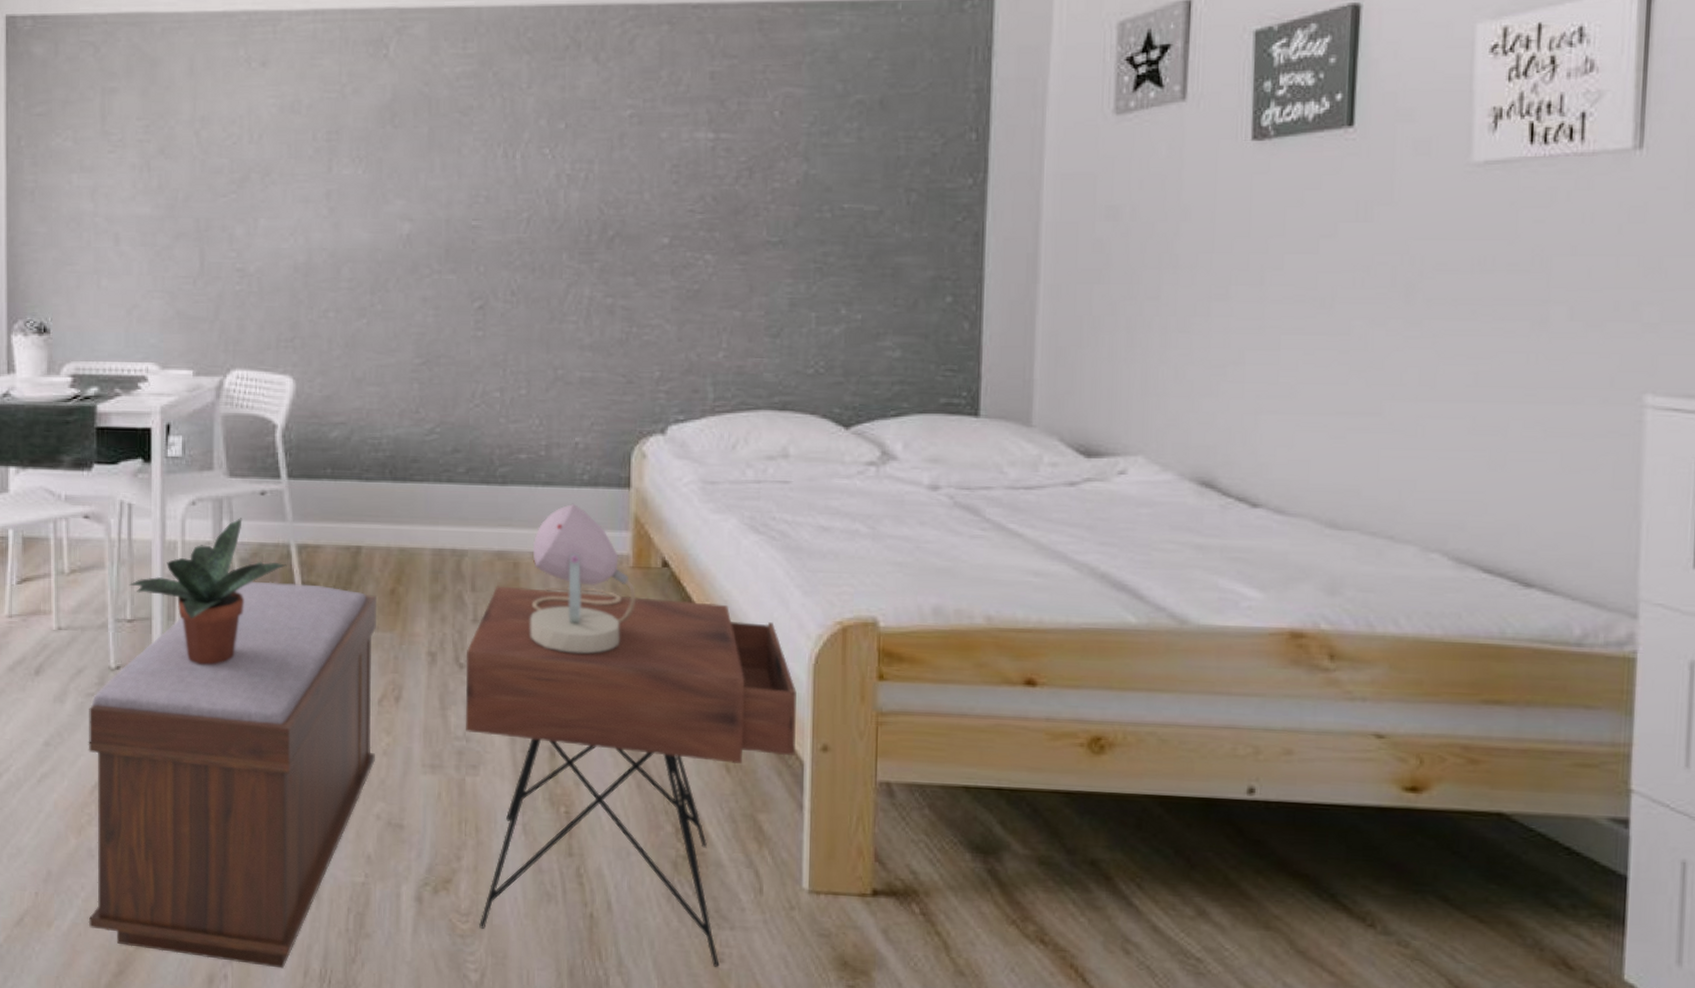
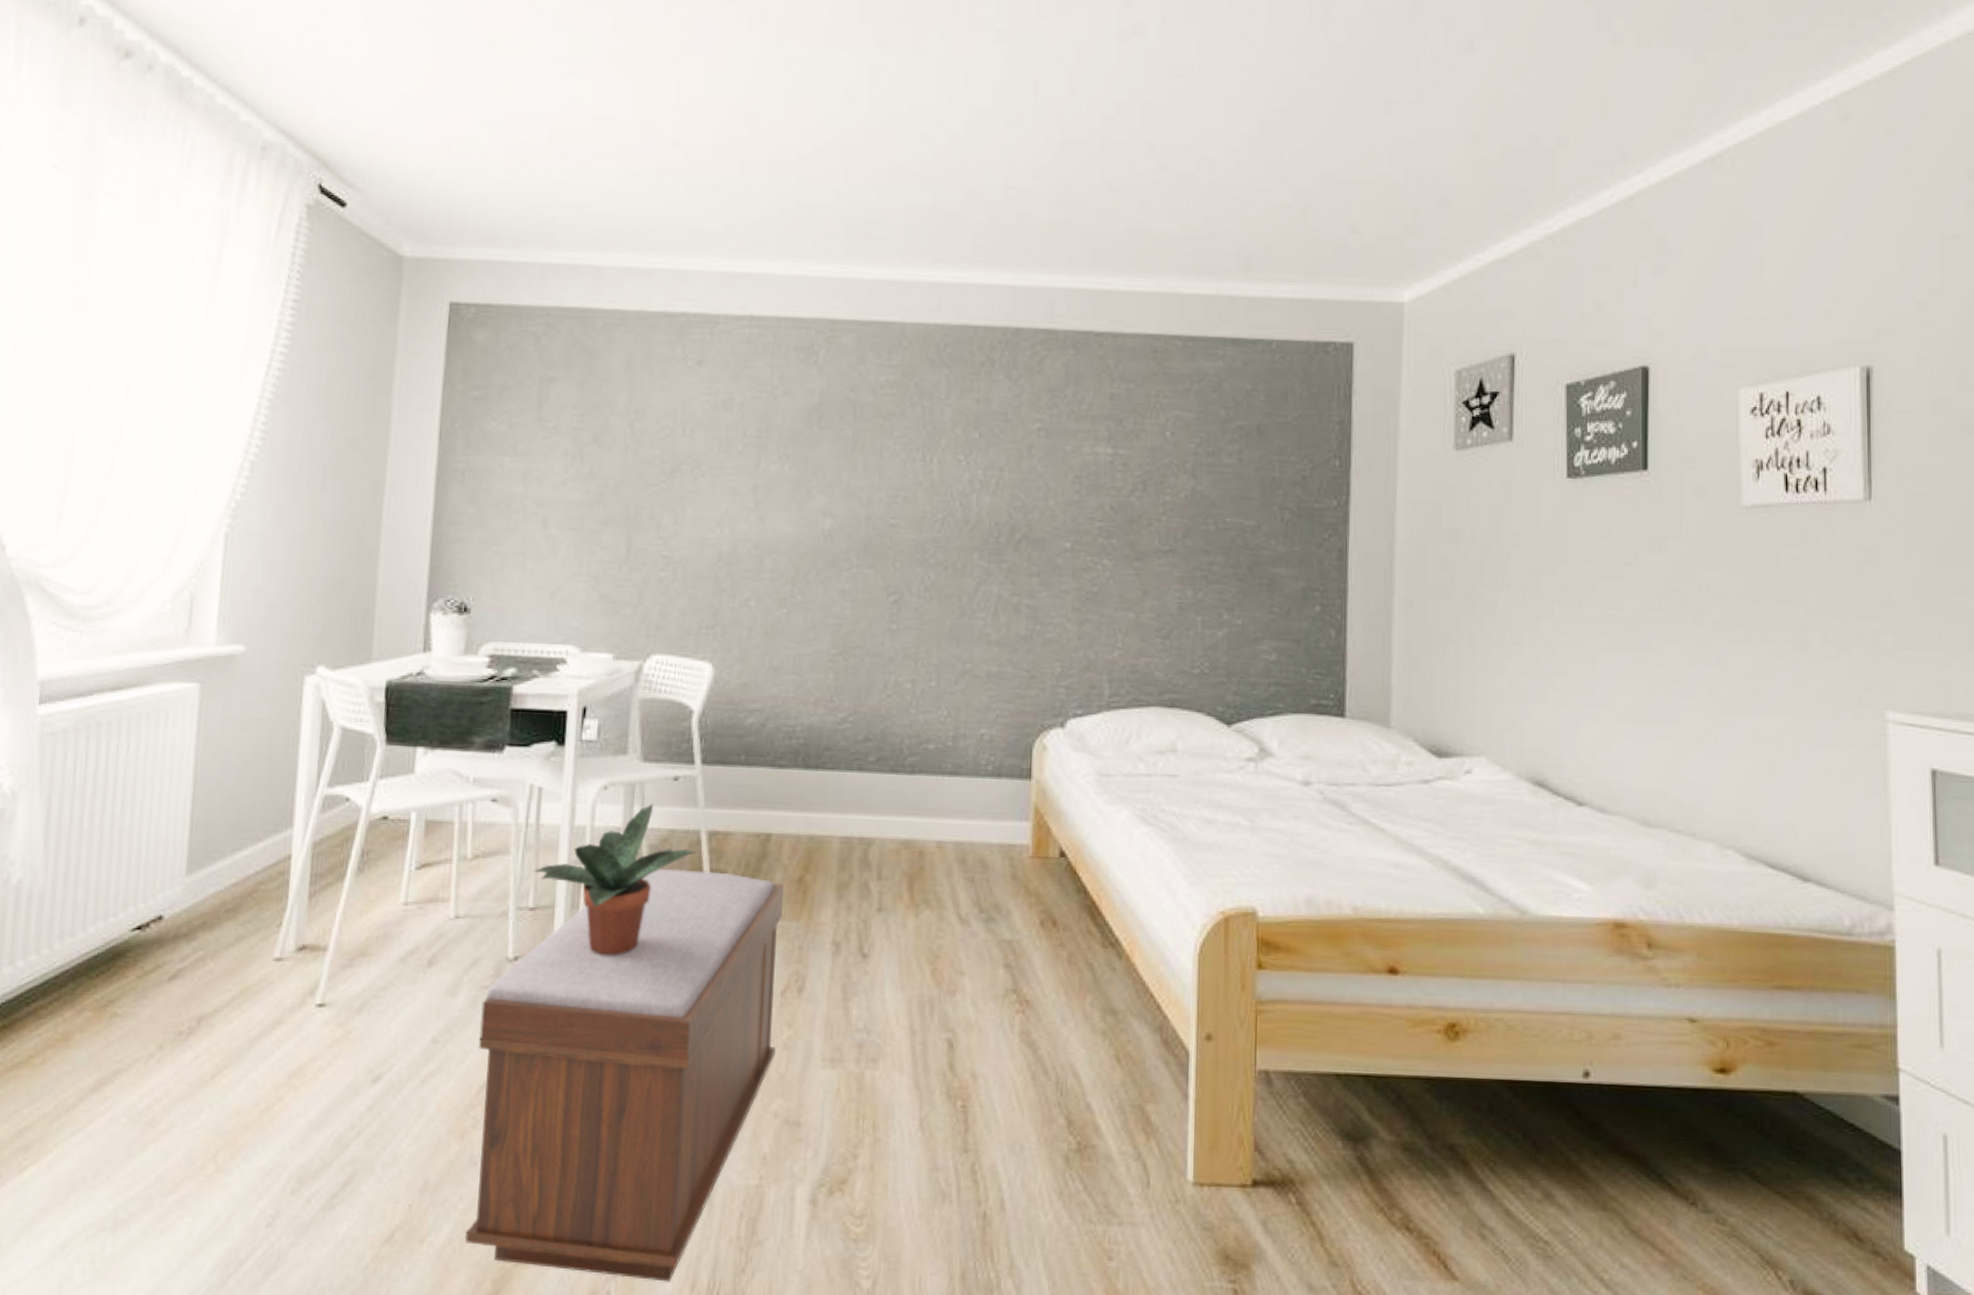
nightstand: present [466,586,797,967] -> none [867,874,1183,1265]
table lamp: present [530,503,636,654] -> none [932,793,1034,943]

